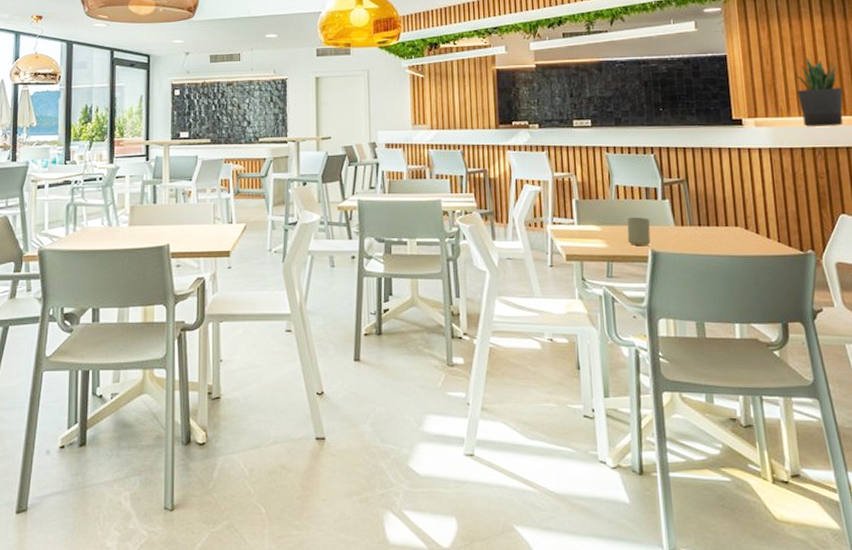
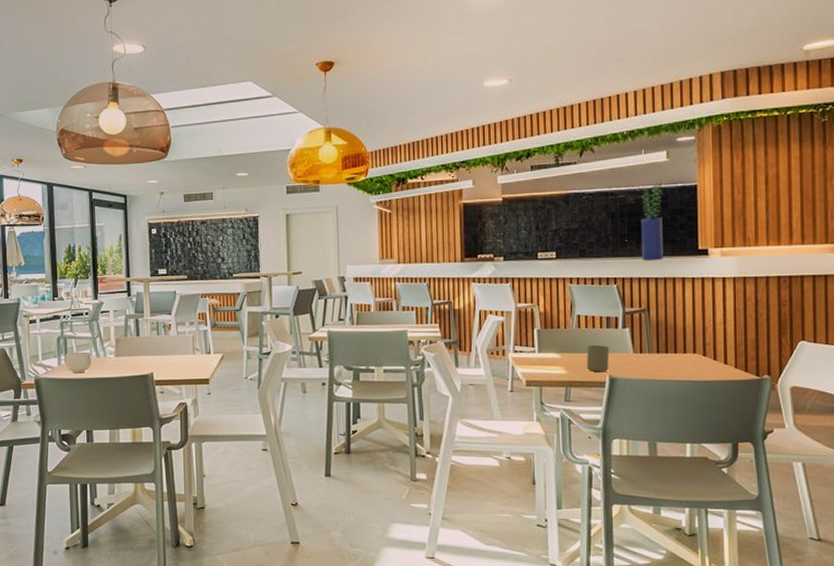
cup: none [74,220,102,245] -> present [65,351,91,374]
vase: none [673,48,698,131] -> present [640,179,663,262]
planter: present [794,56,843,127] -> none [766,185,814,256]

